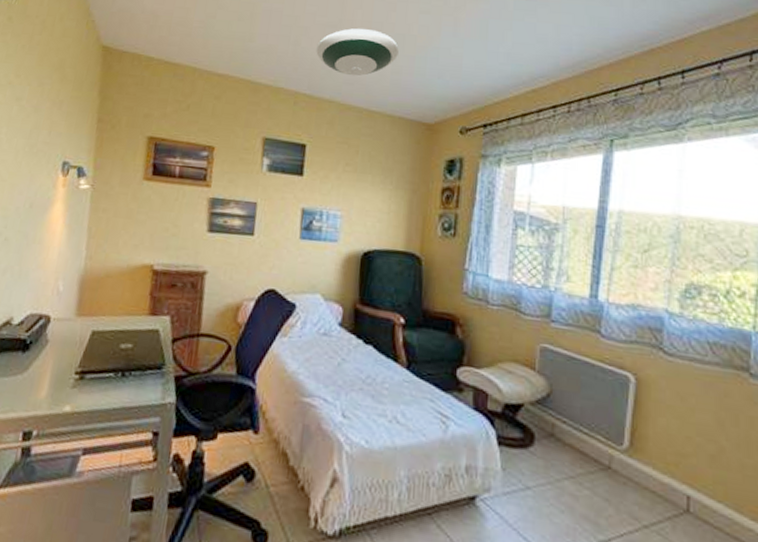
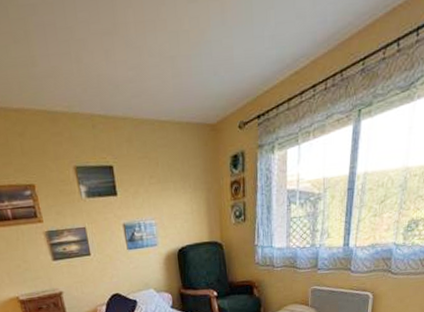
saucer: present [316,28,399,76] -> none [98,30,175,88]

